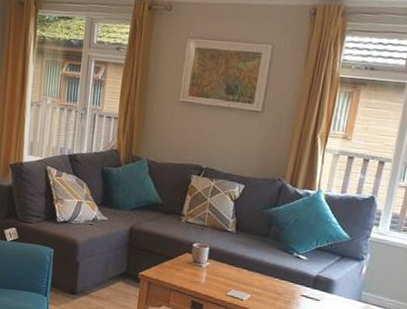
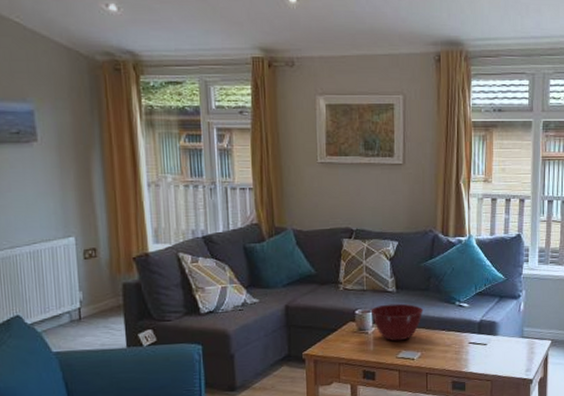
mixing bowl: none [207,242,260,280] -> present [370,303,424,341]

